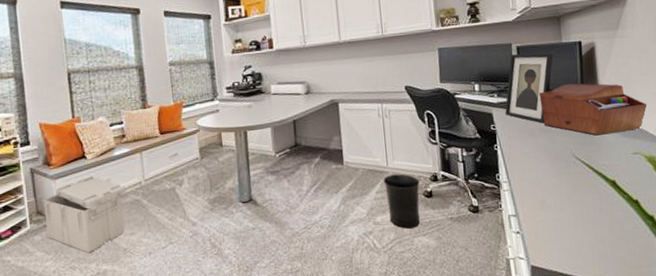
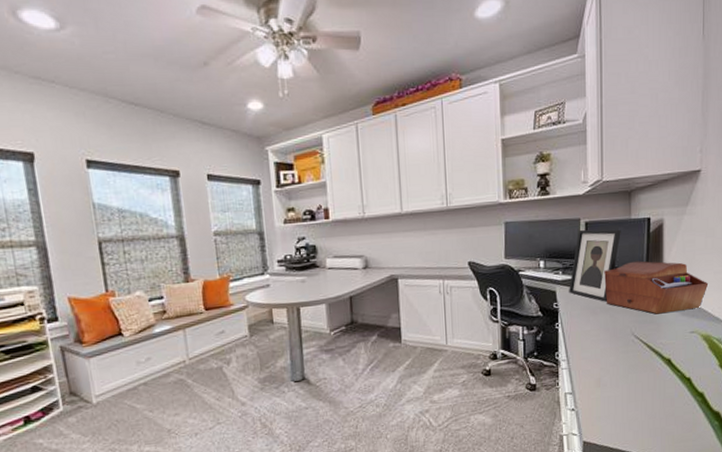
storage box: present [43,176,127,254] -> none [76,355,170,435]
waste bin: present [383,173,420,229] -> none [442,352,479,407]

